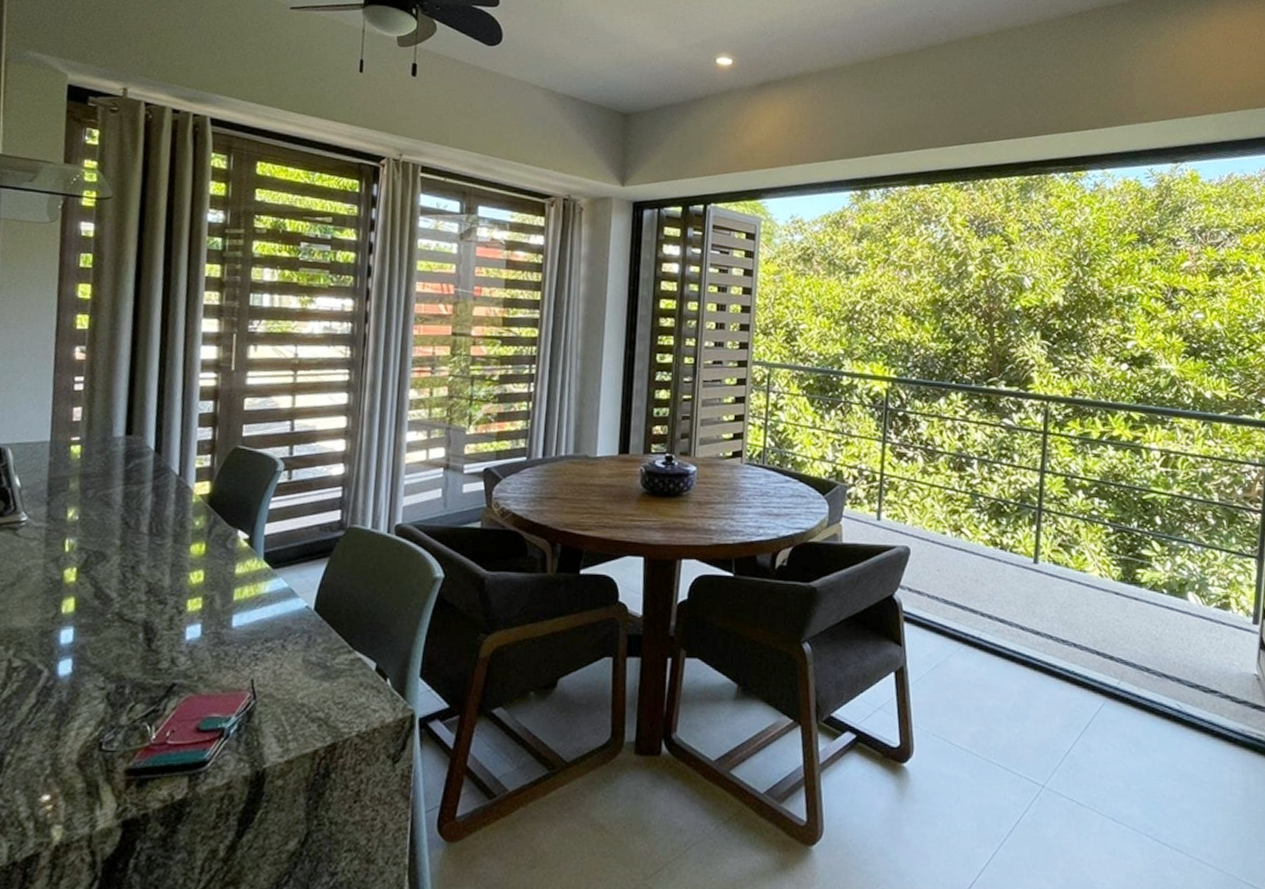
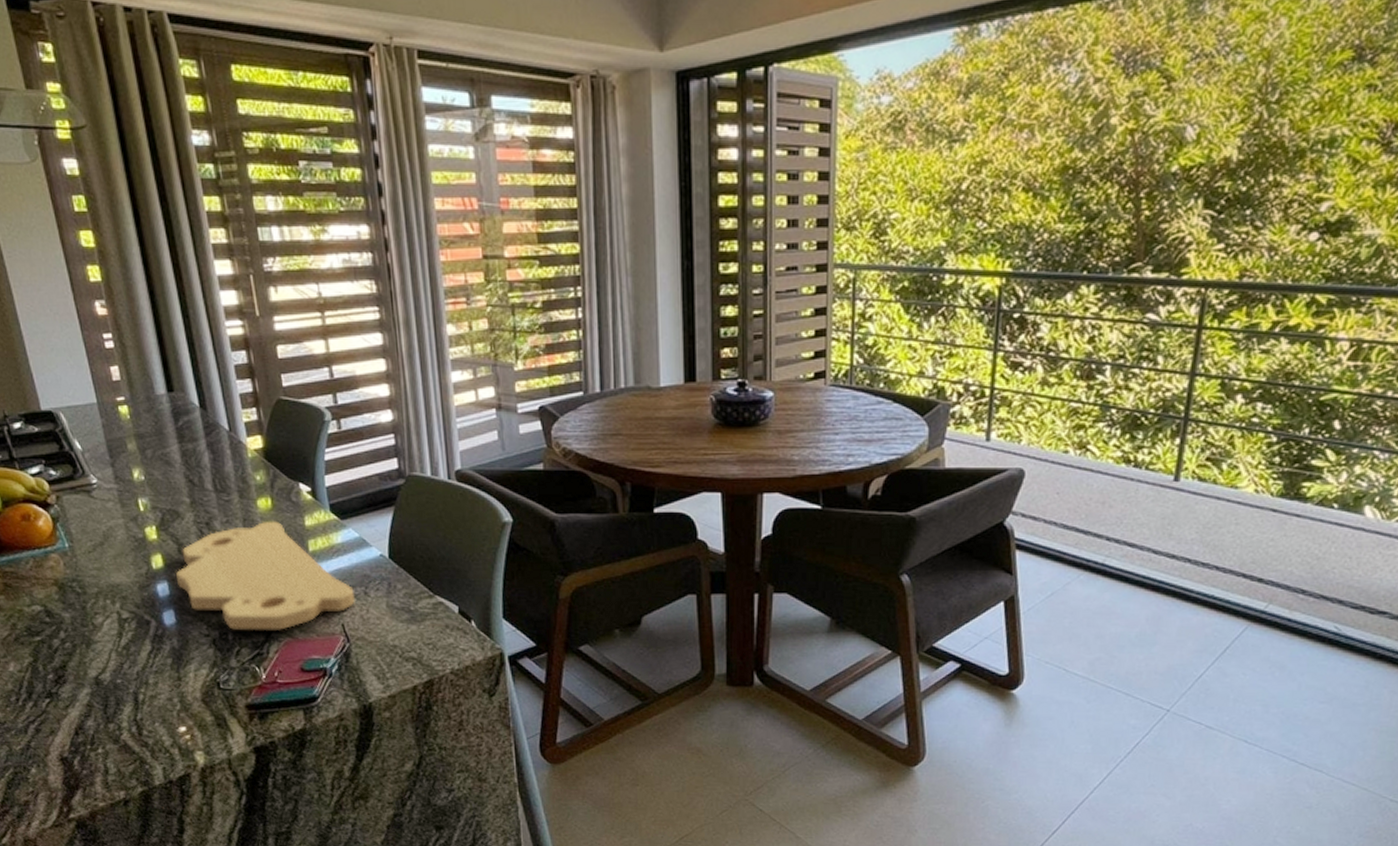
cutting board: none [84,567,272,685] -> present [175,521,355,630]

